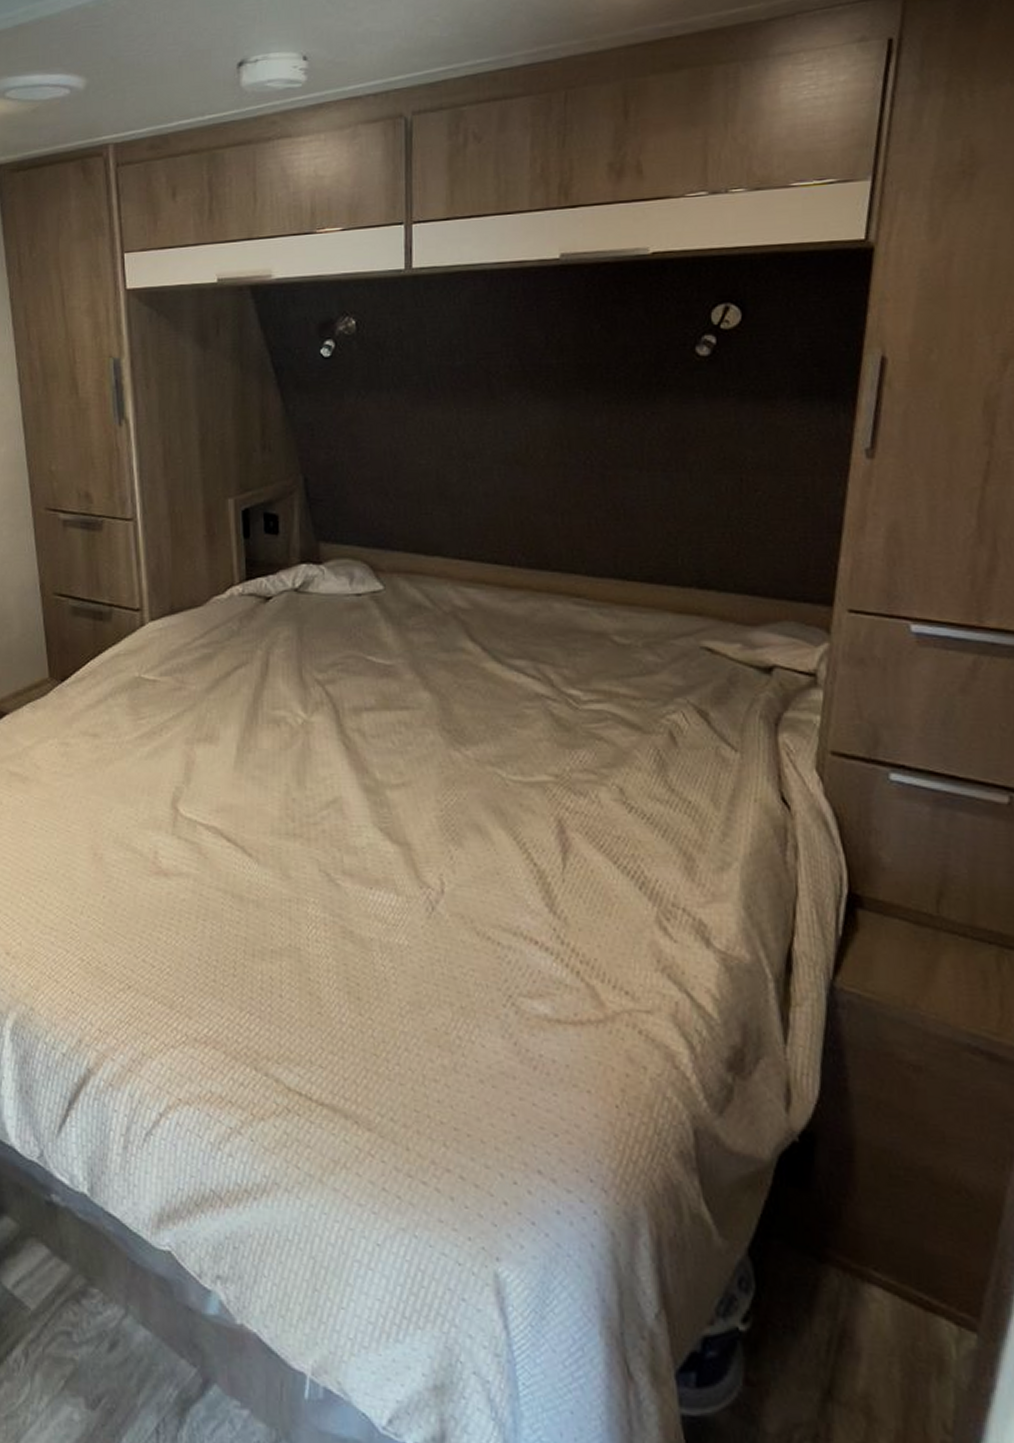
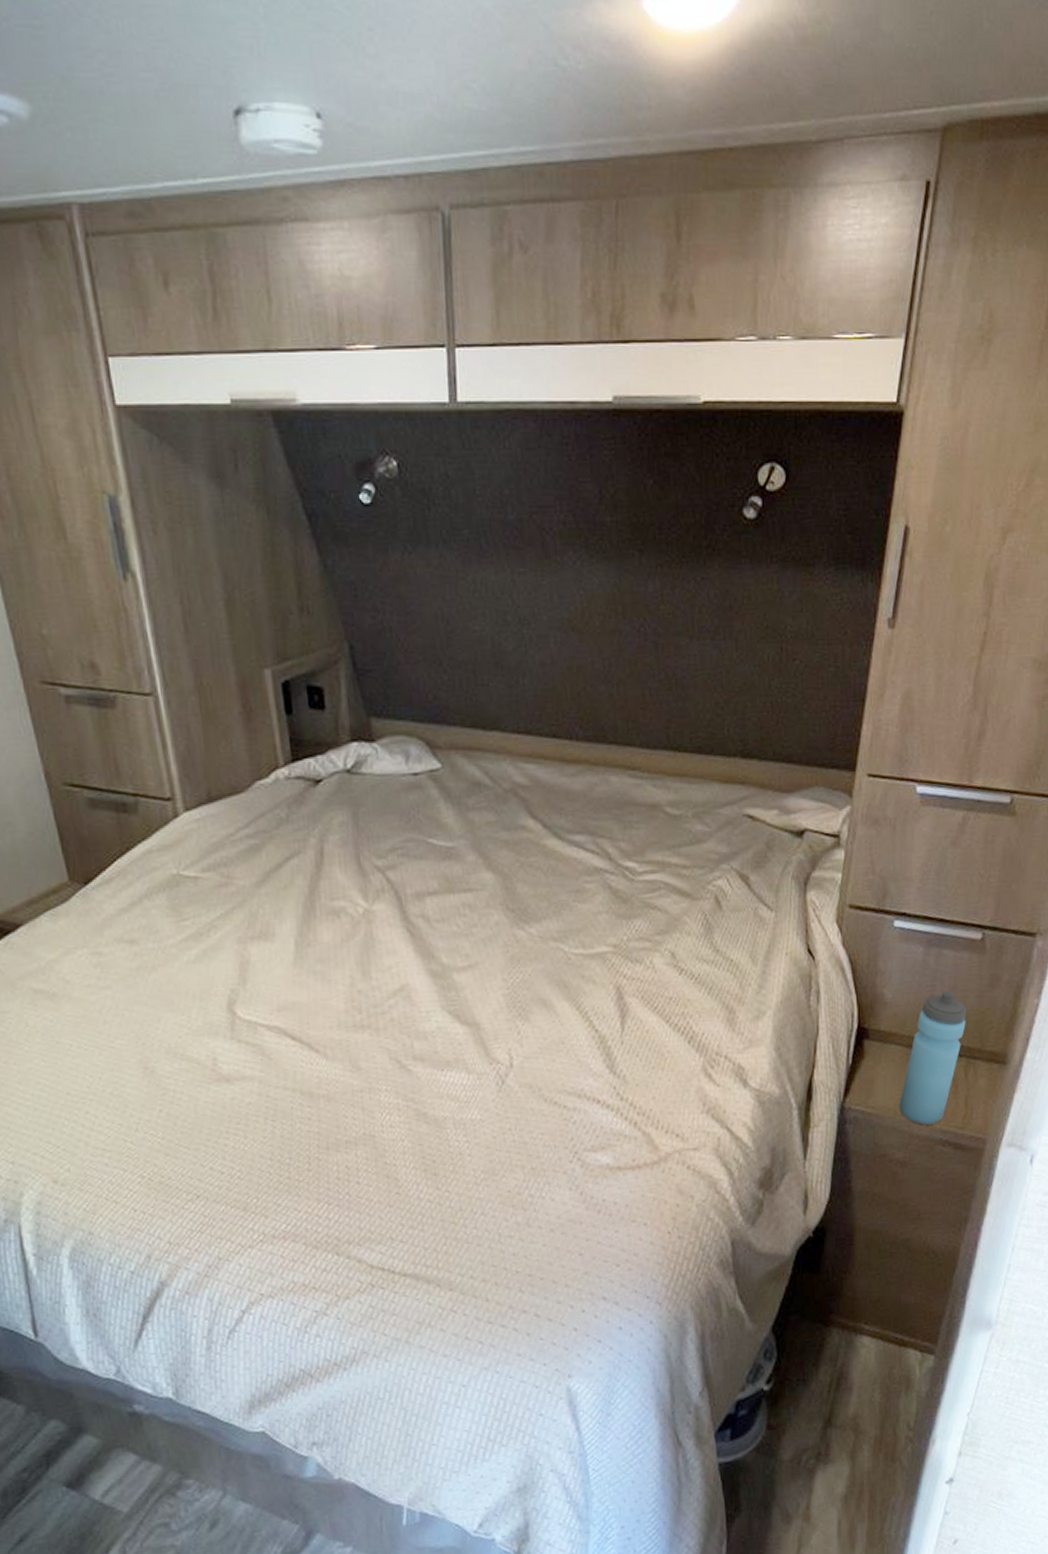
water bottle: none [907,861,995,1024] -> present [899,990,967,1125]

